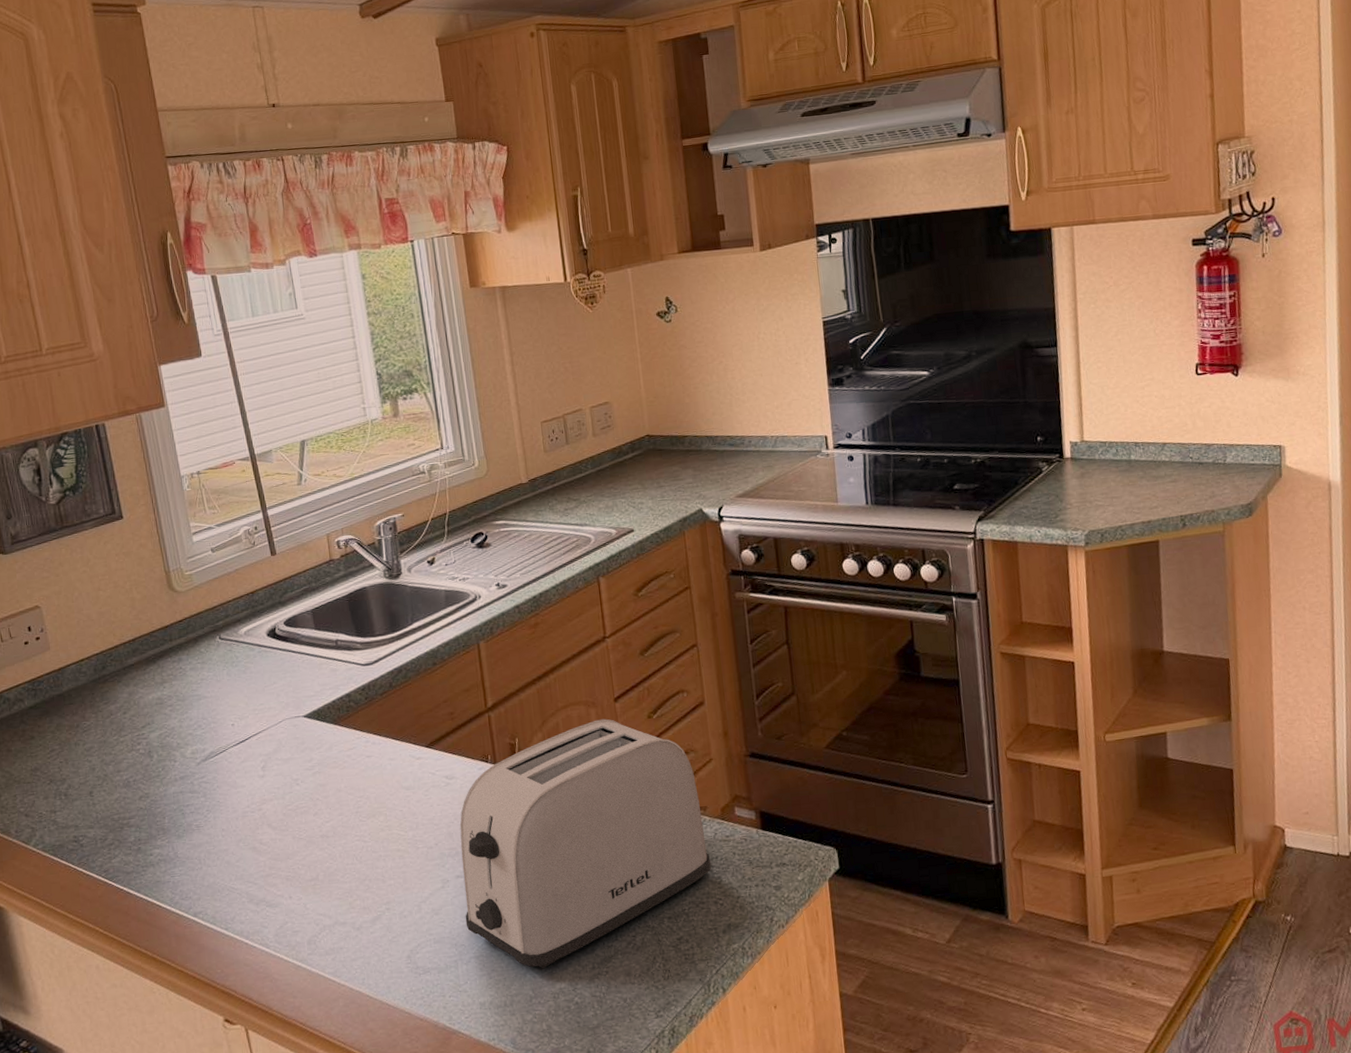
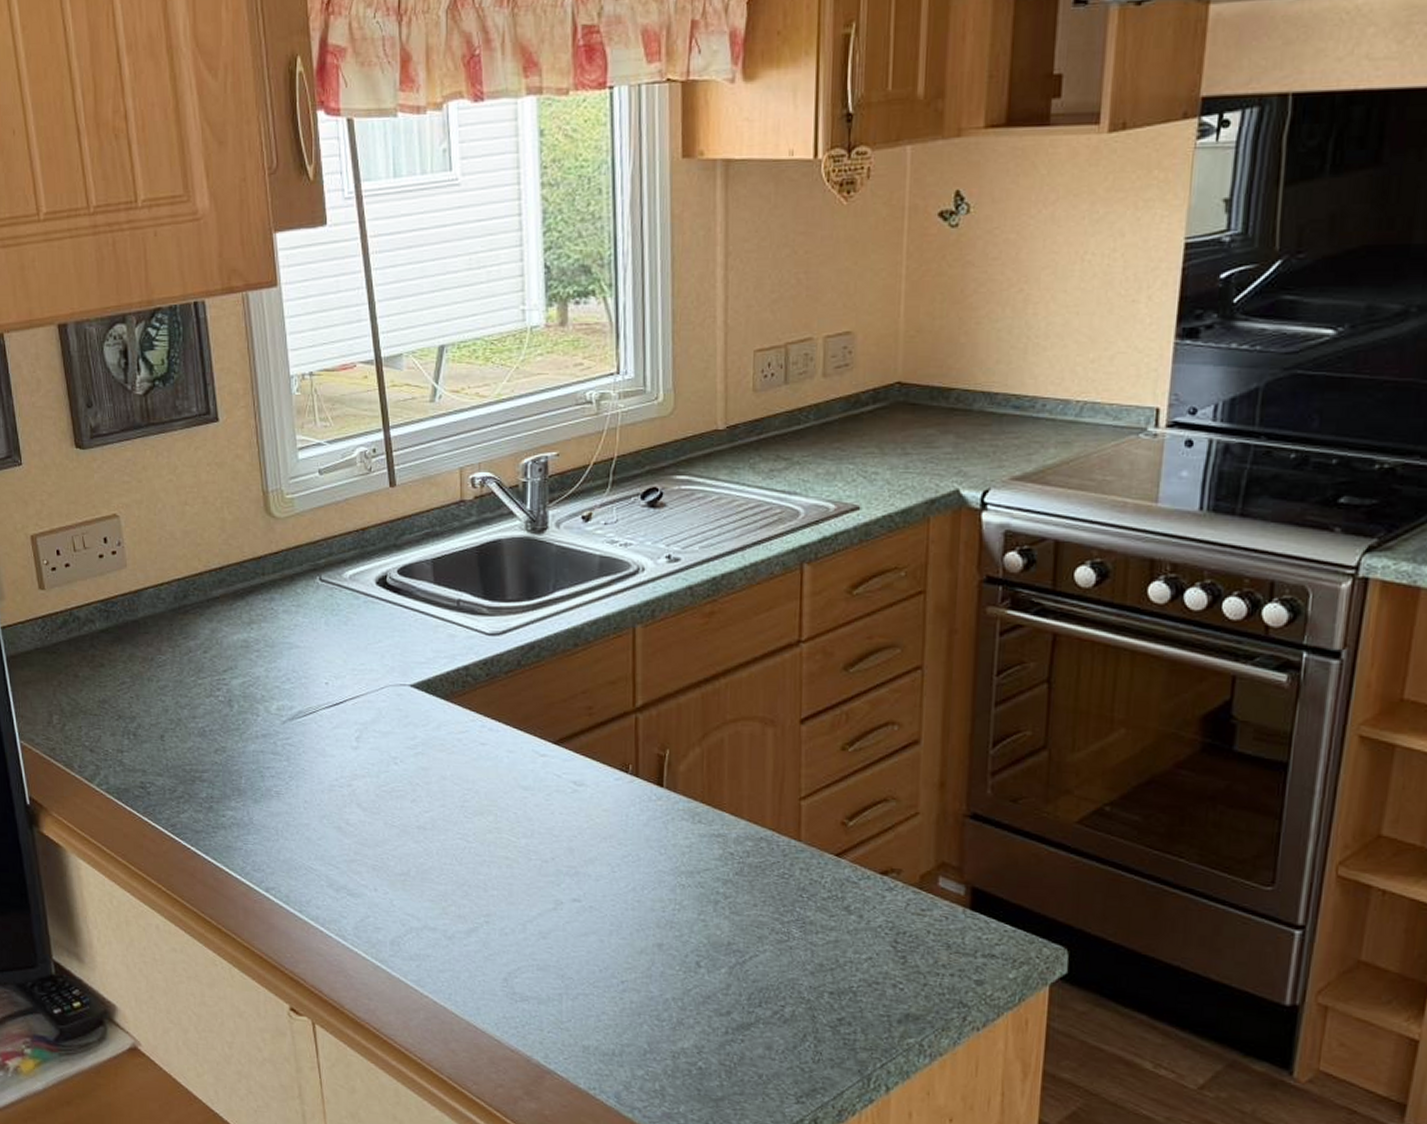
toaster: present [459,718,711,969] -> none [577,742,896,1023]

